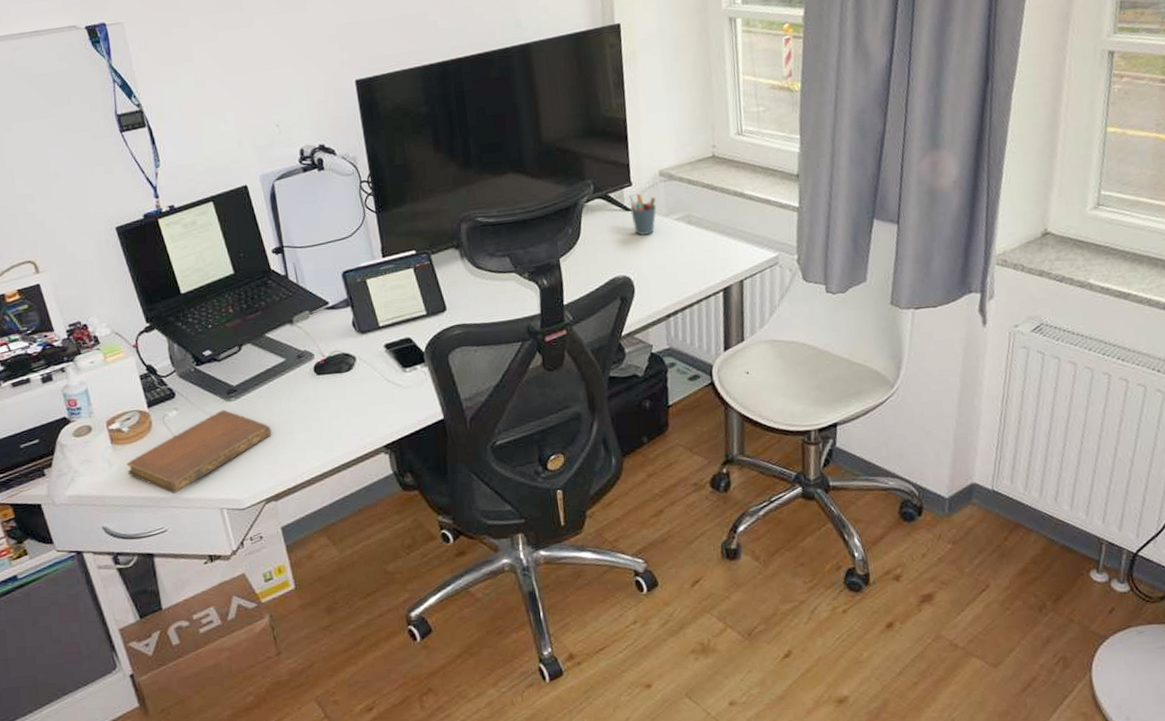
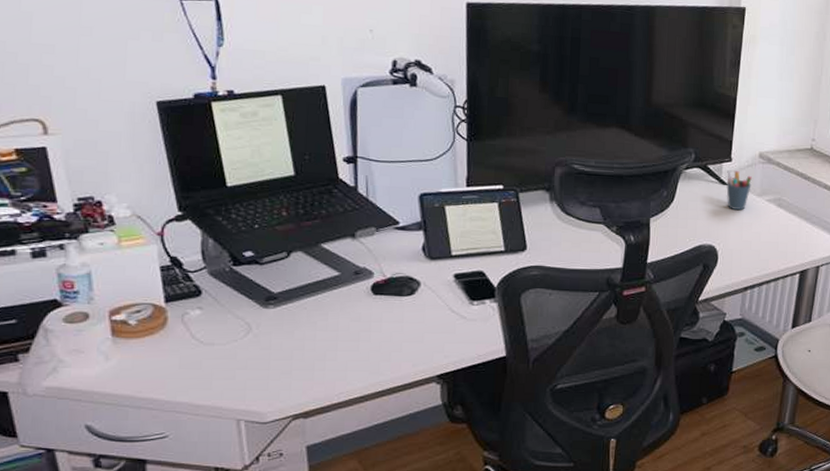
notebook: present [126,409,272,494] -> none [127,316,312,399]

